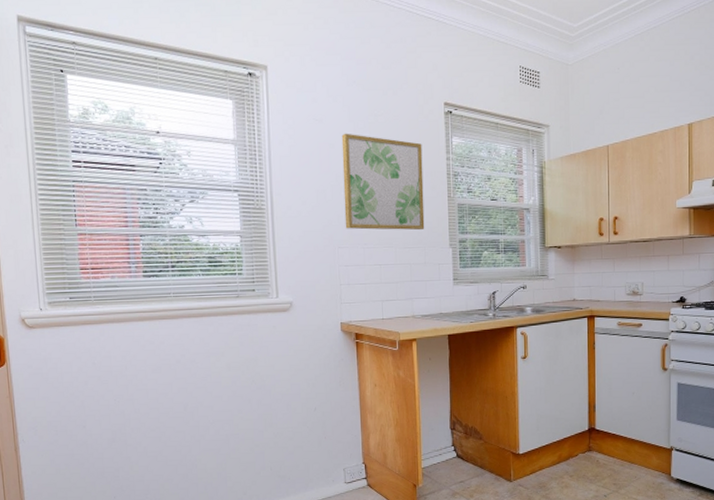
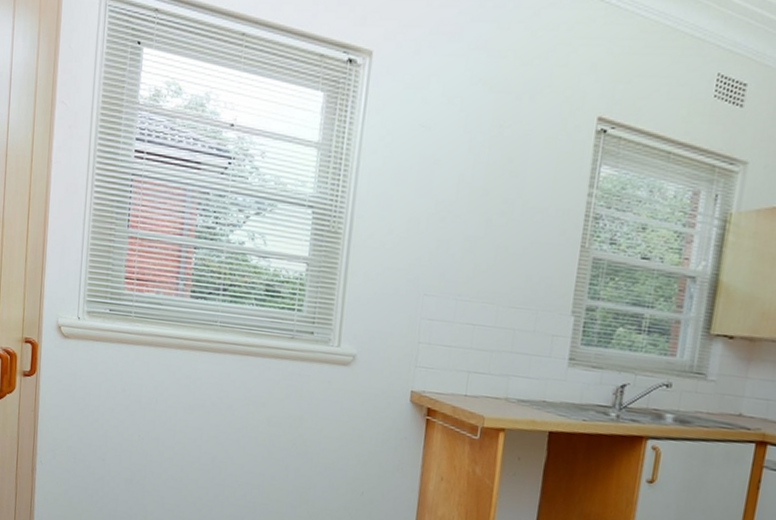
wall art: present [341,133,425,231] -> none [437,146,558,287]

